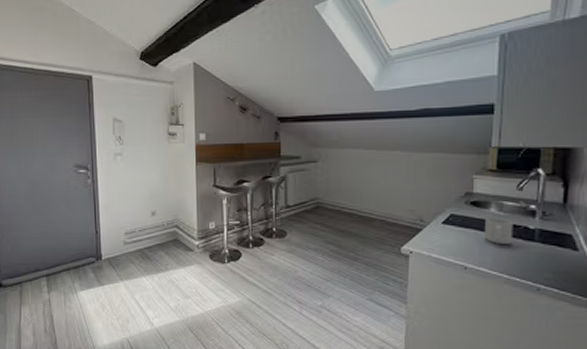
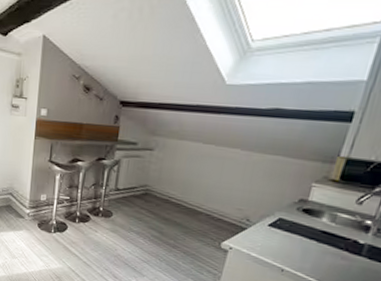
mug: present [484,217,513,244] -> none [308,226,343,255]

